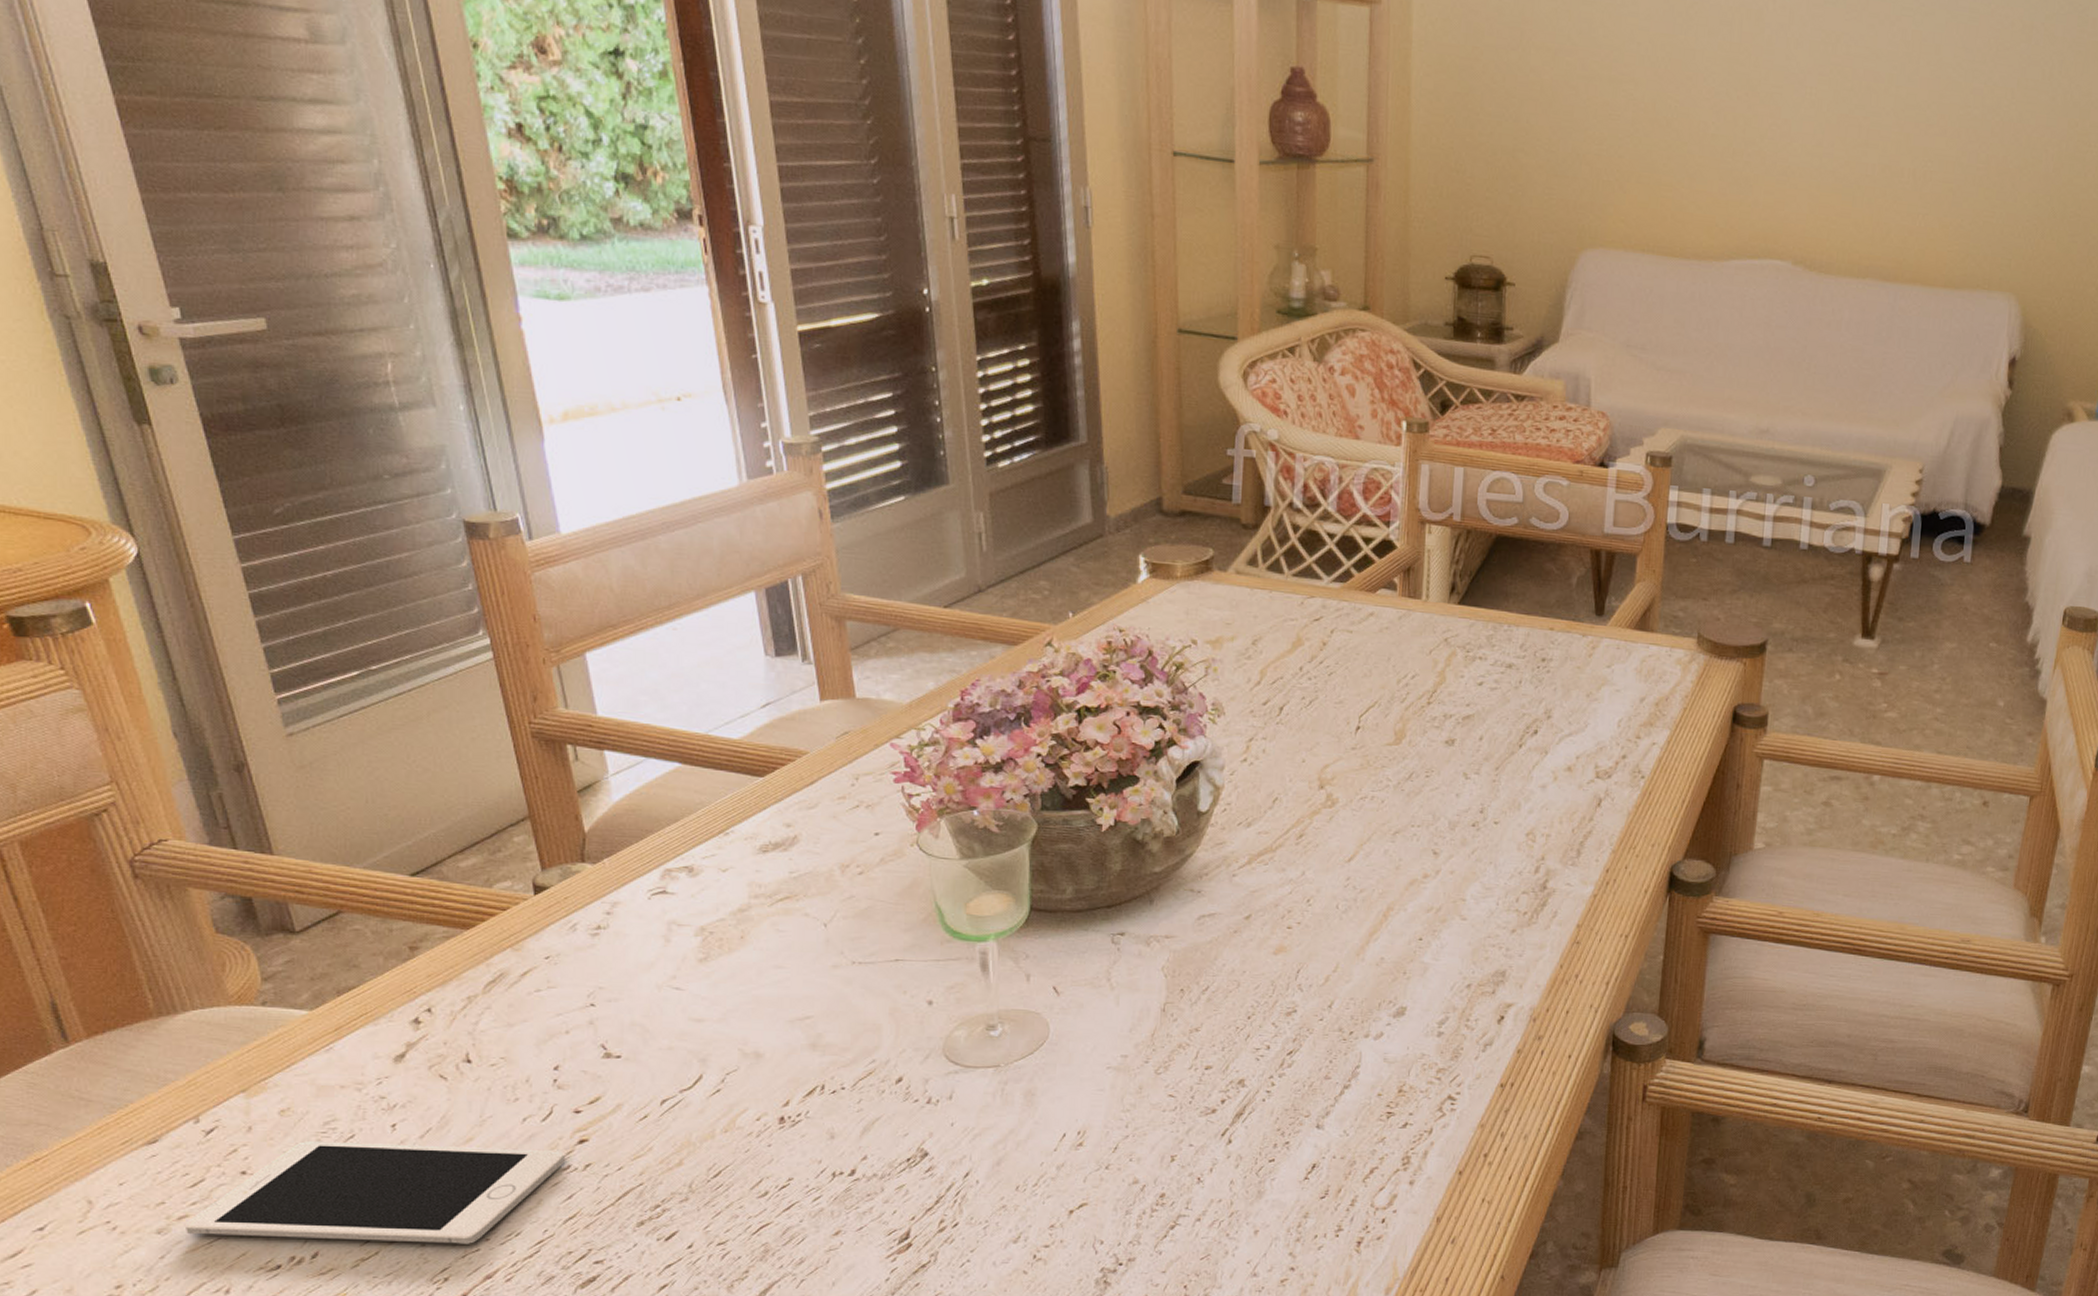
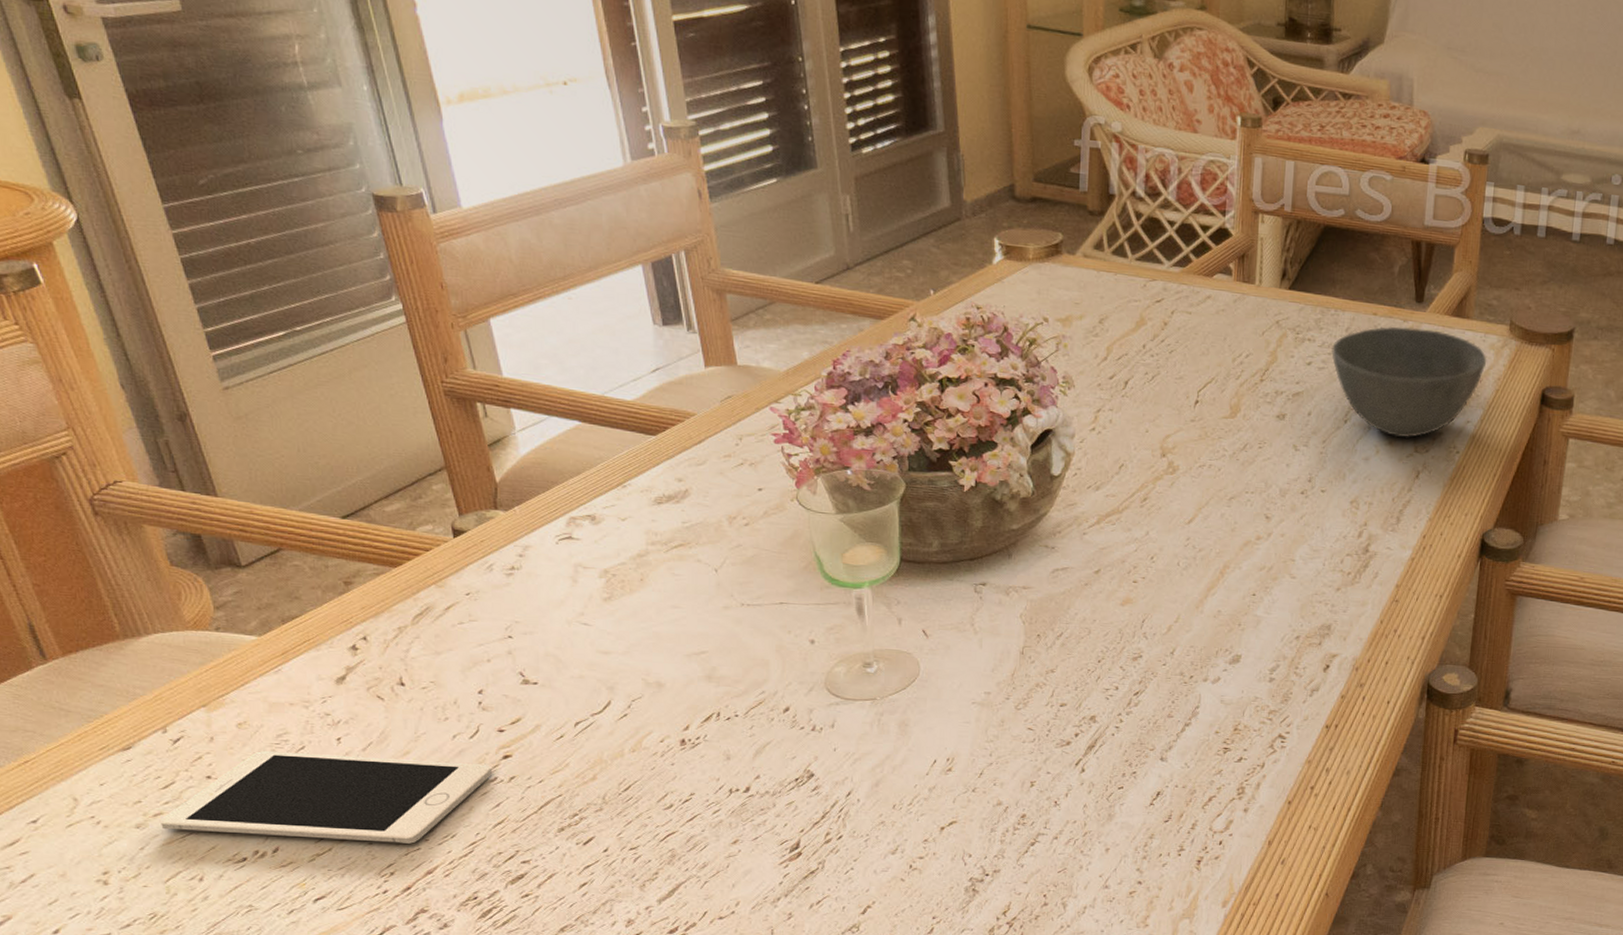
bowl: none [1505,641,1674,763] -> present [1331,326,1487,439]

